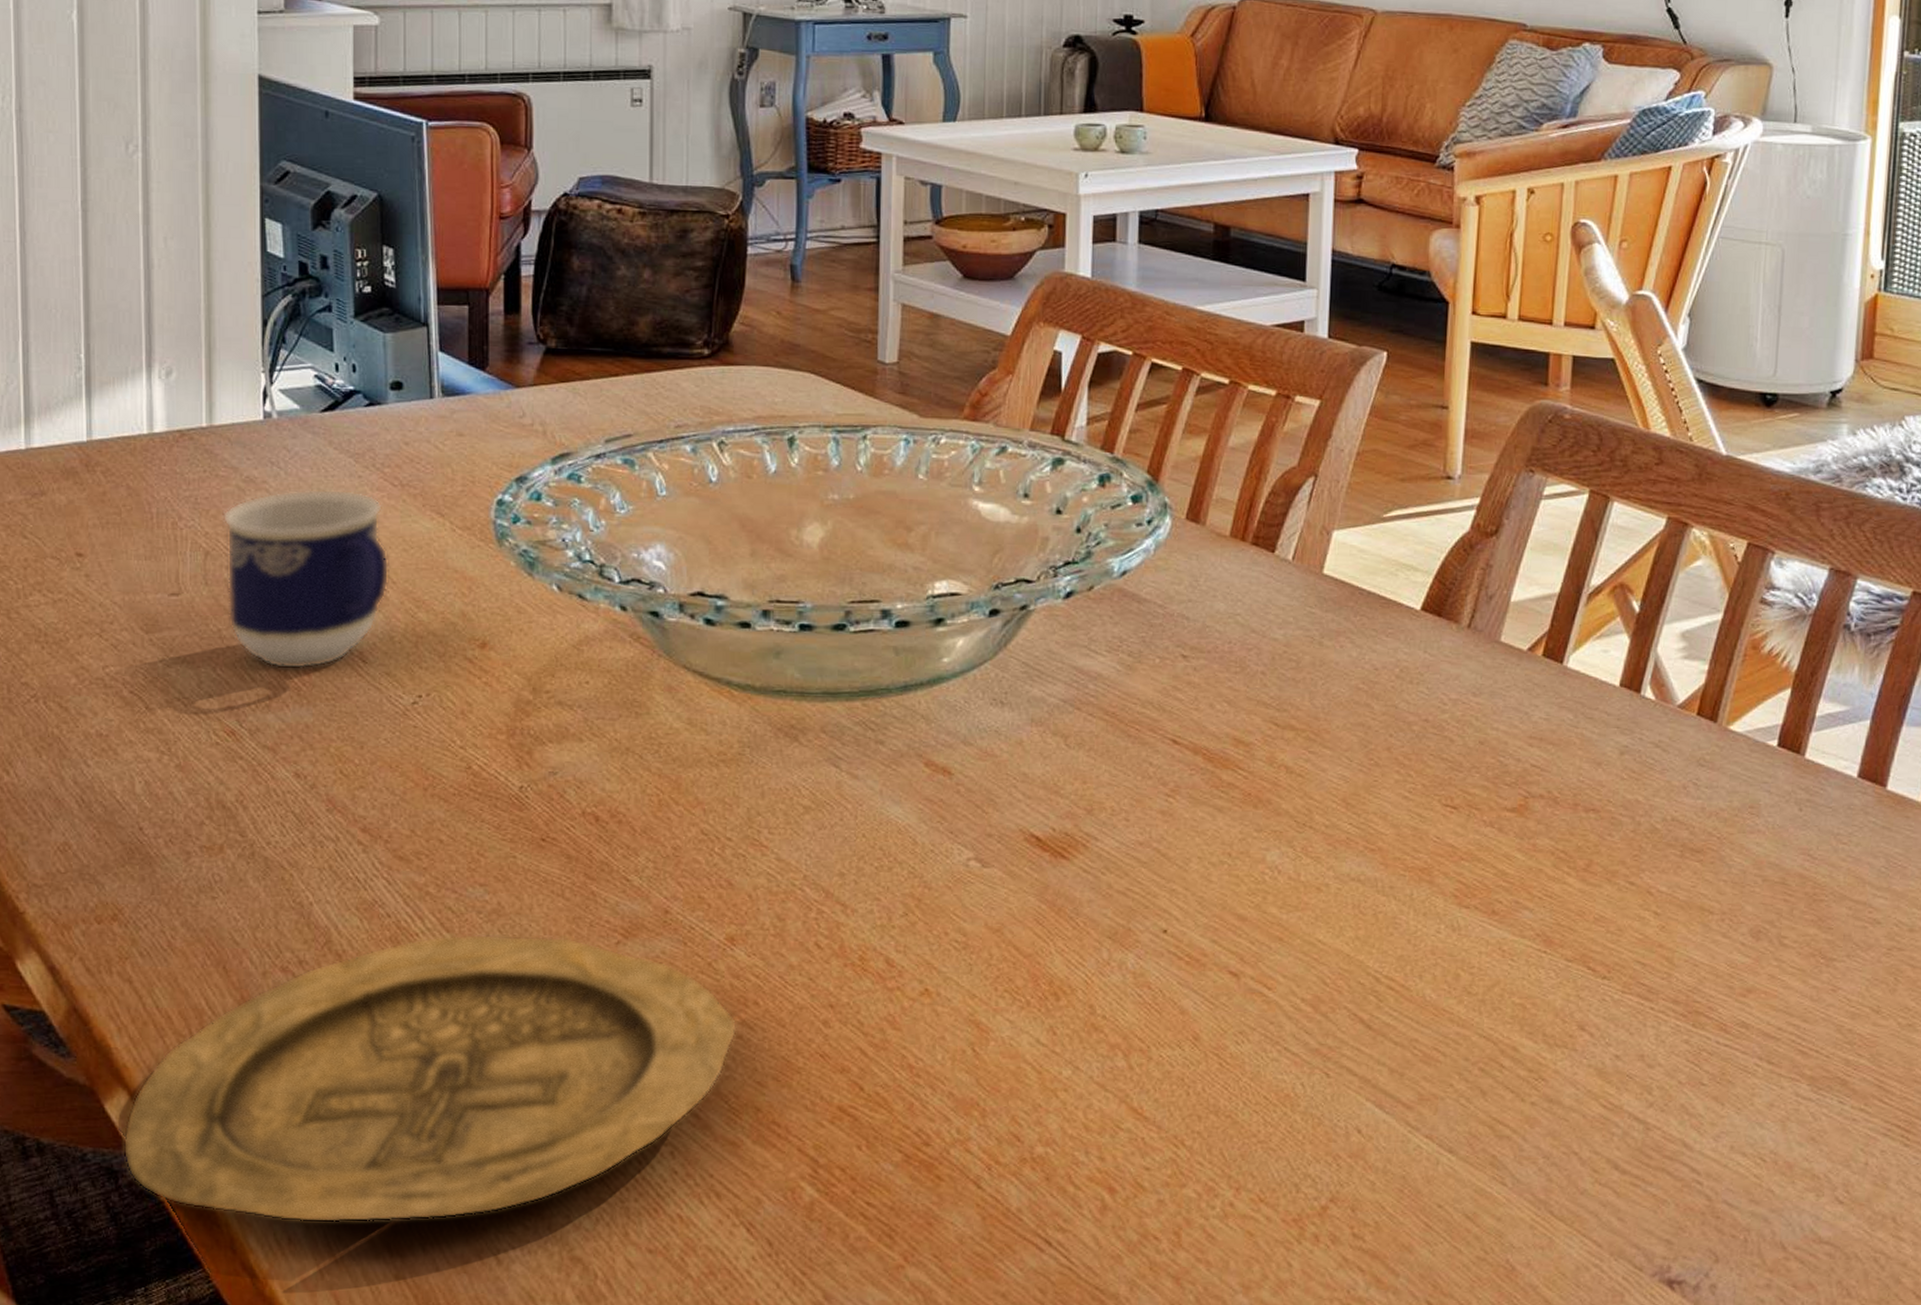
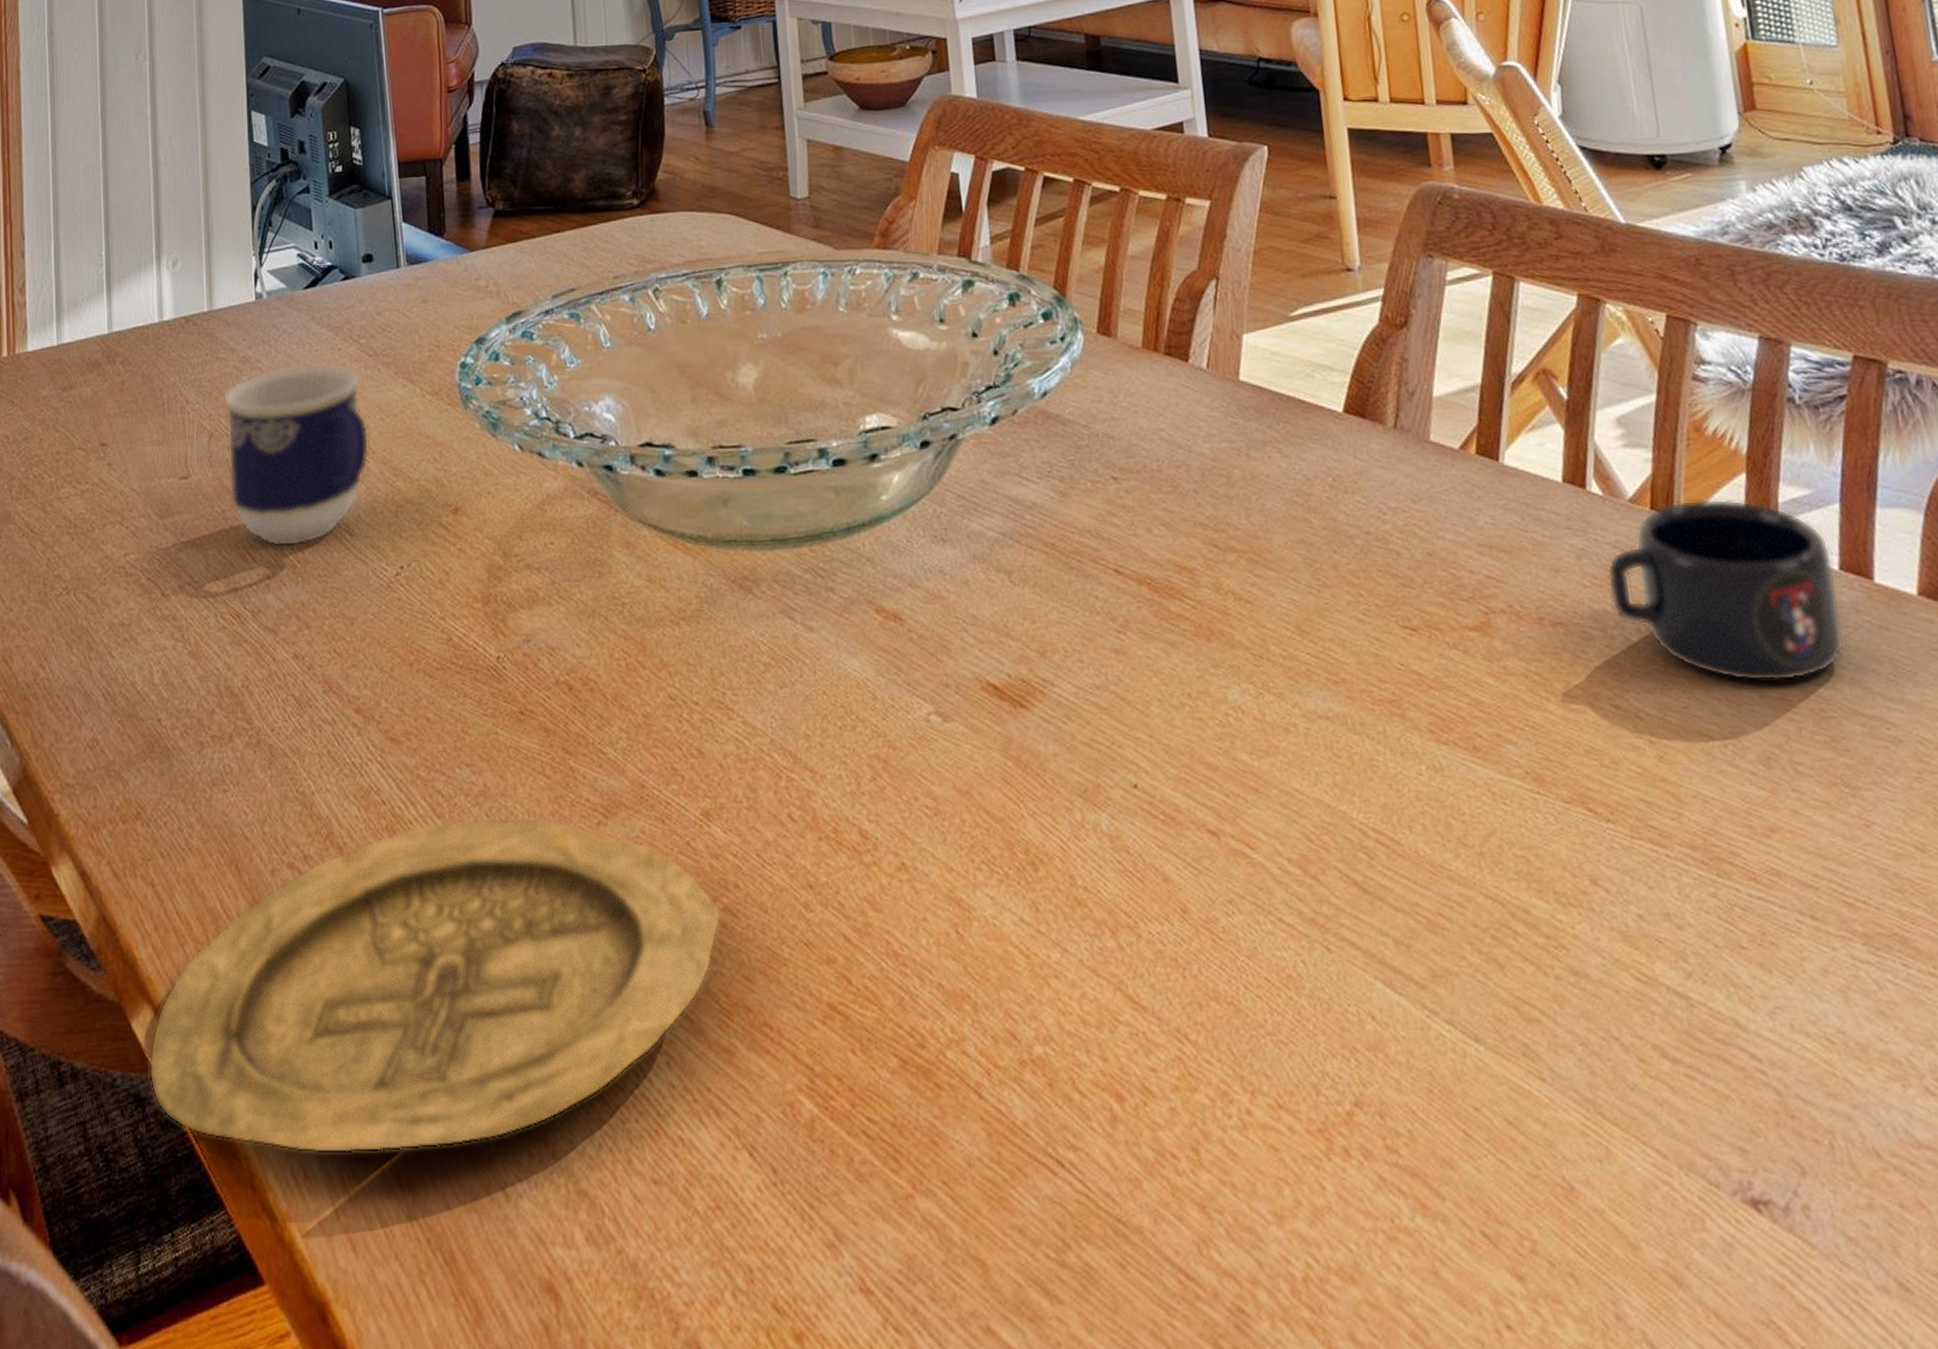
mug: none [1644,709,1854,870] -> present [1607,498,1846,683]

